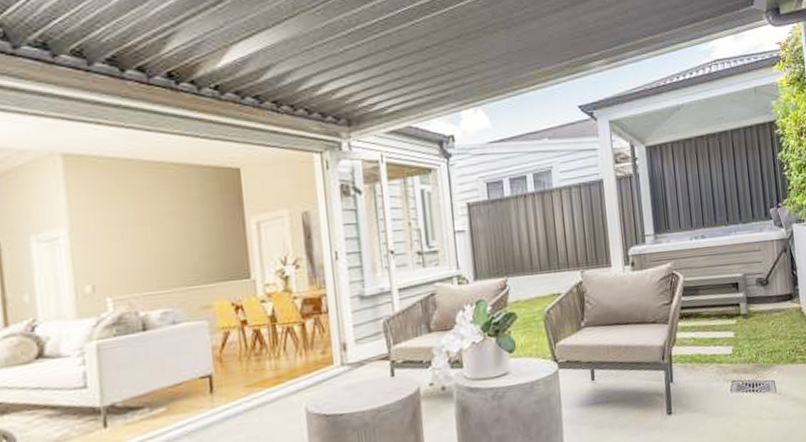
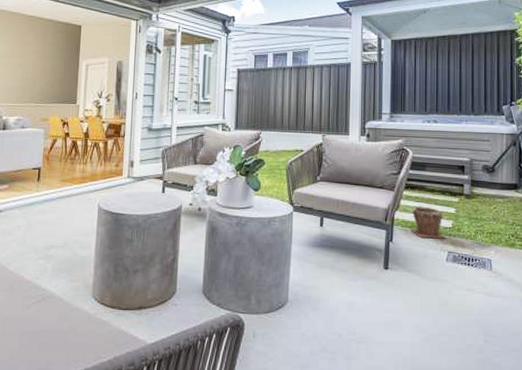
plant pot: none [689,335,727,371] -> present [411,206,446,239]

